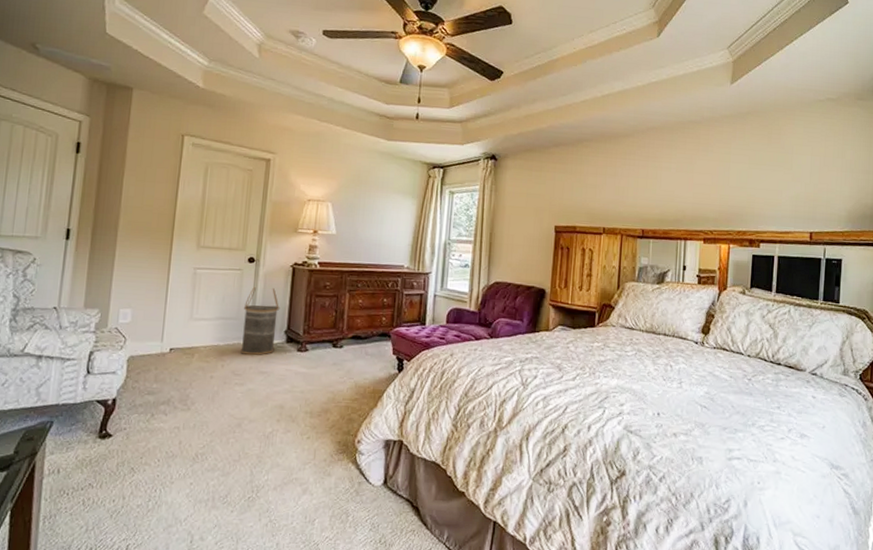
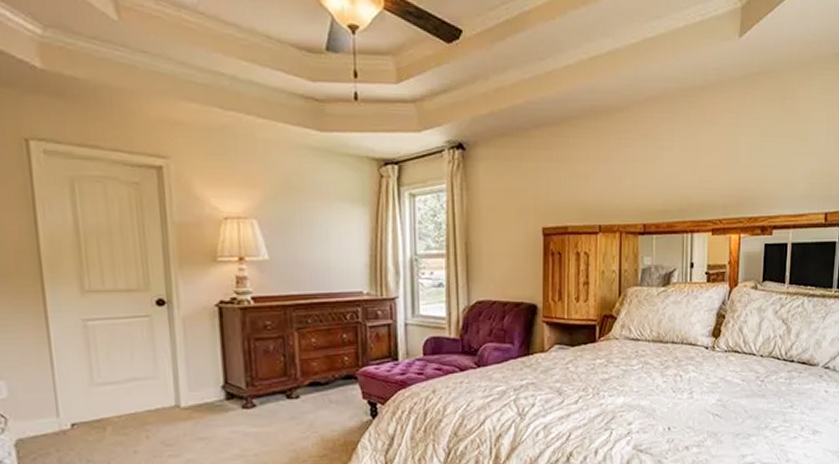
basket: present [240,287,280,355] -> none [162,335,212,420]

